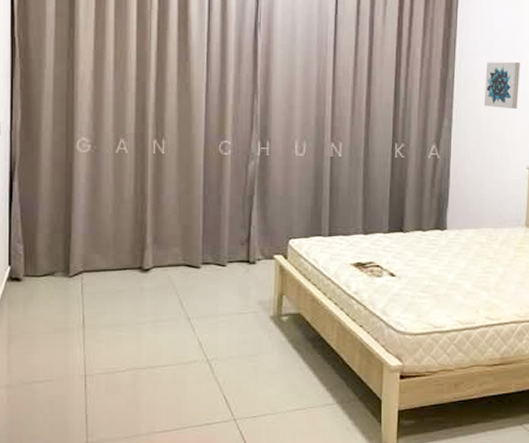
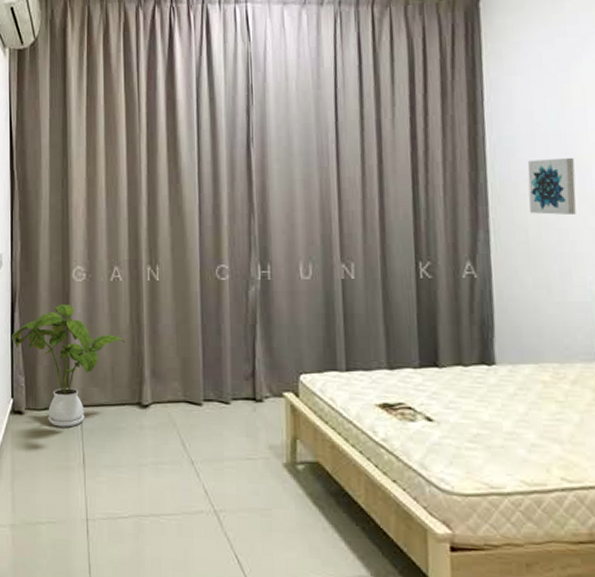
house plant: none [9,174,130,292] -> present [11,303,126,427]

